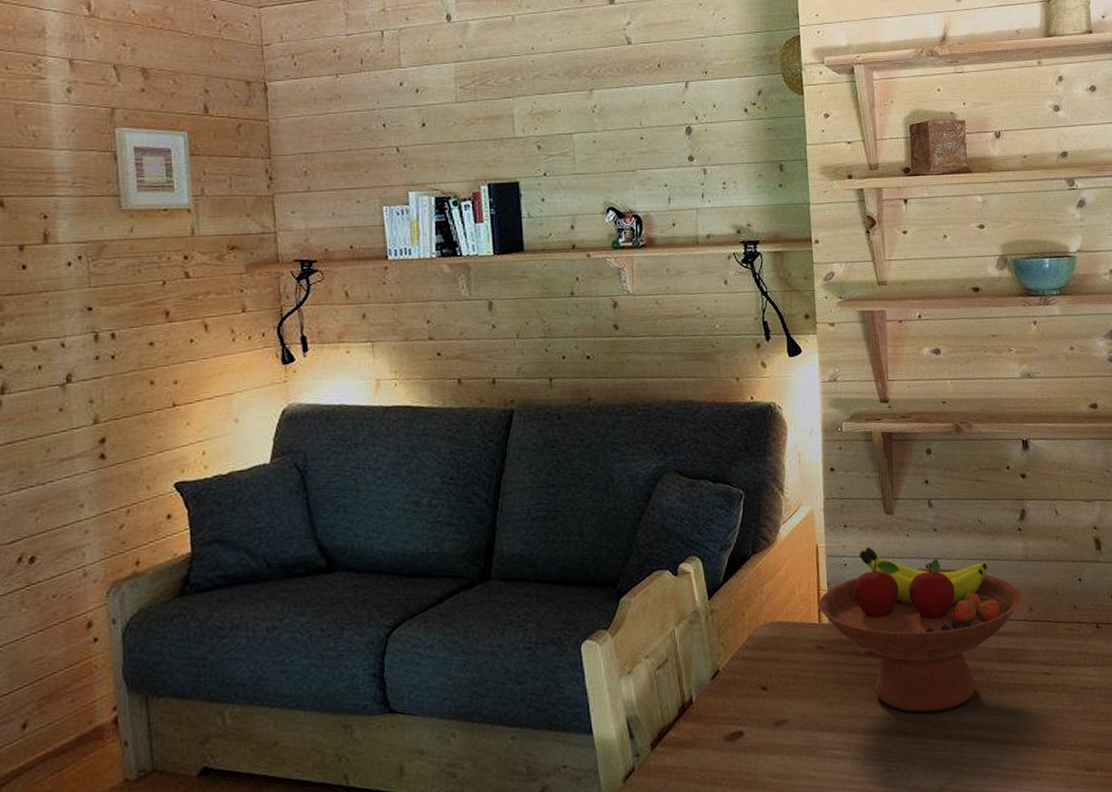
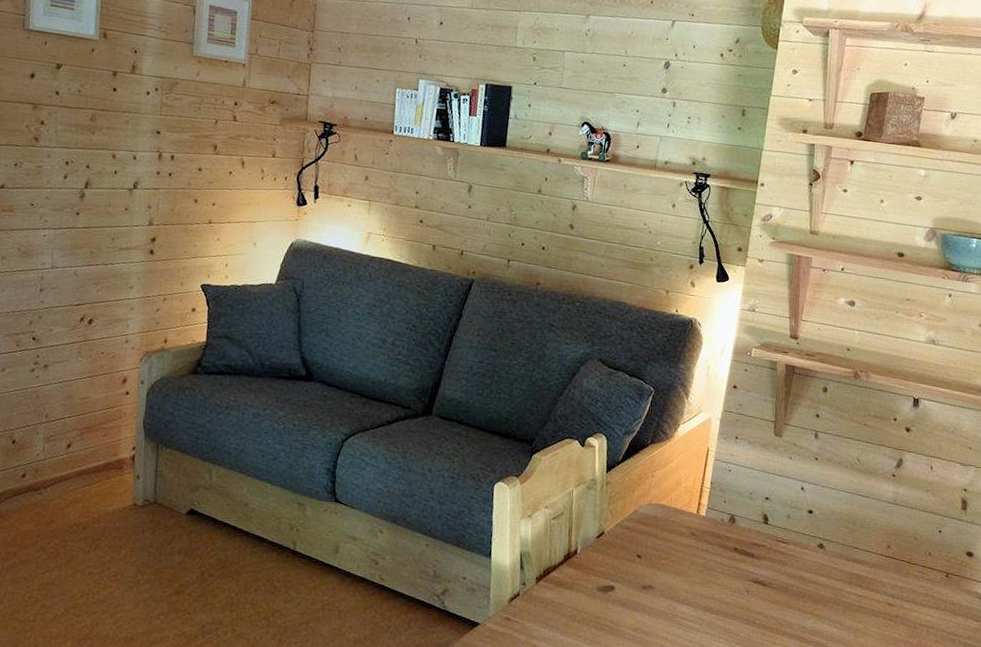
fruit bowl: present [818,547,1021,713] -> none [699,460,882,613]

